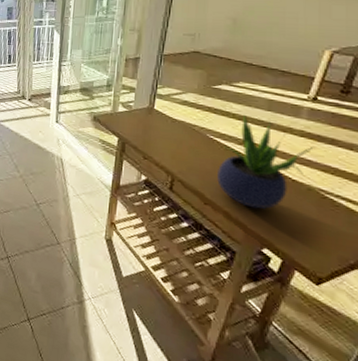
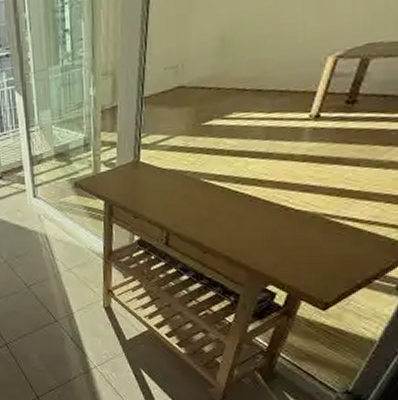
potted plant: present [217,114,316,209] -> none [215,149,319,247]

